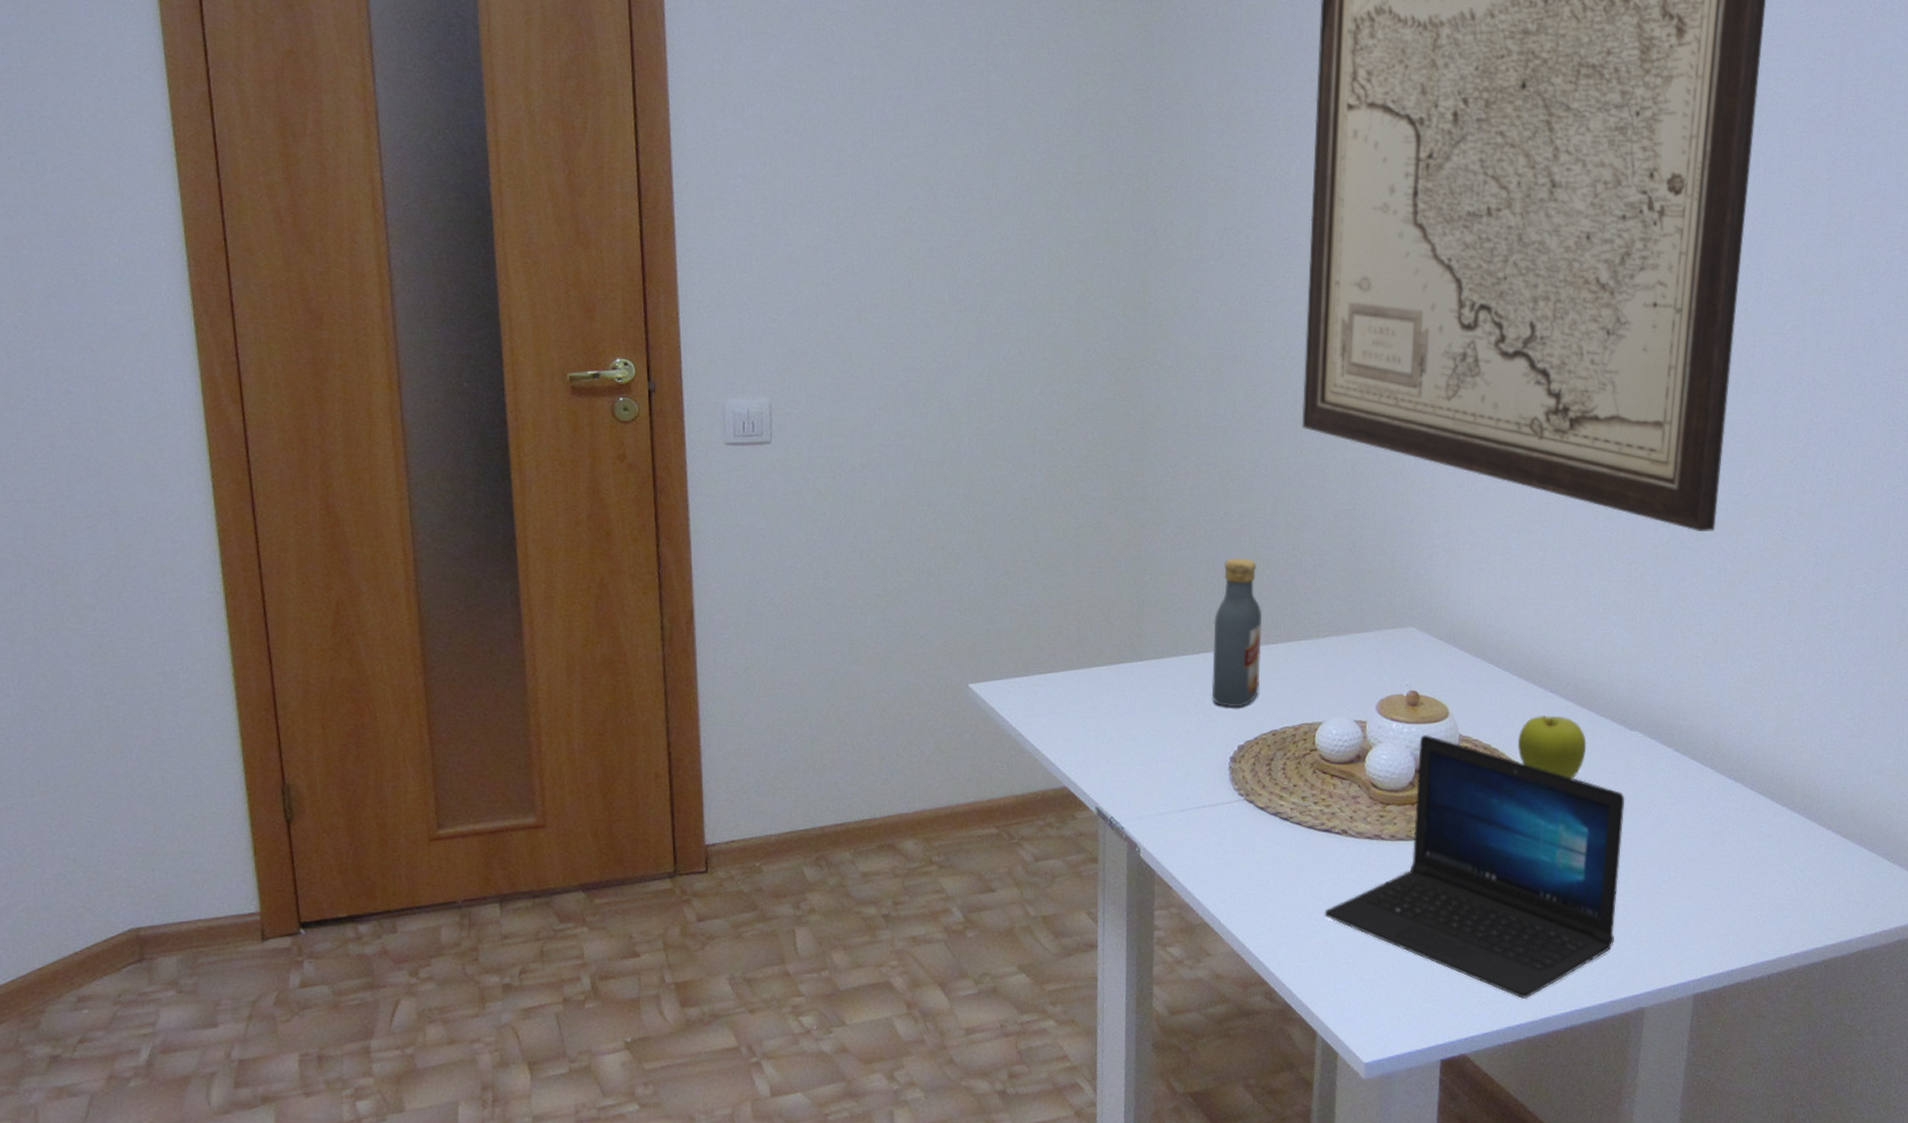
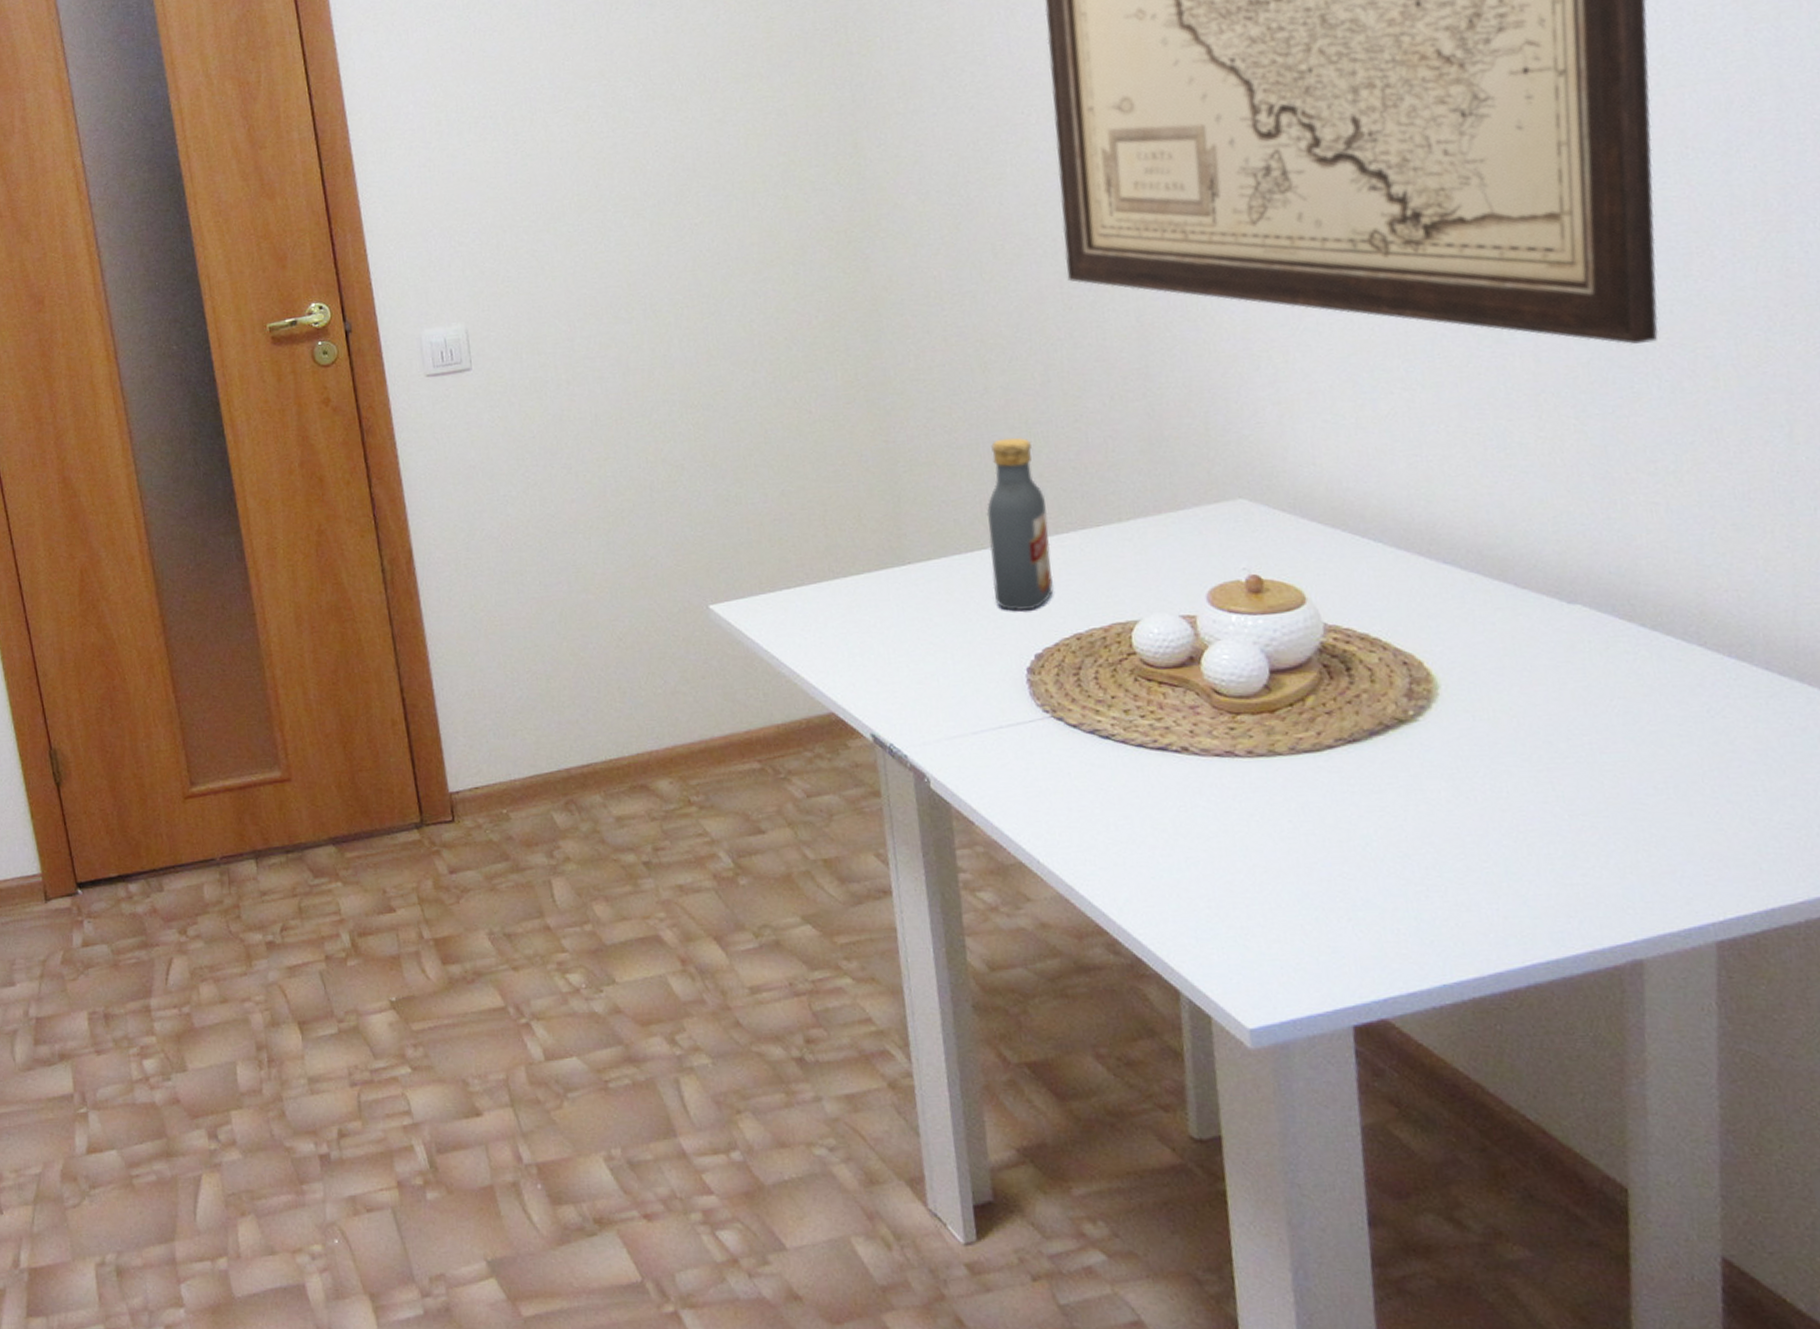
laptop: present [1324,735,1625,999] -> none [1171,627,1584,950]
fruit: present [1518,715,1587,779] -> none [1406,592,1507,670]

